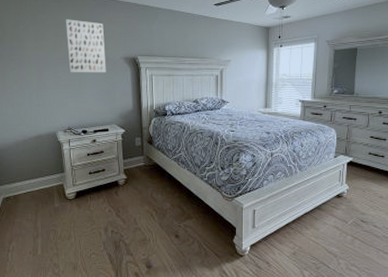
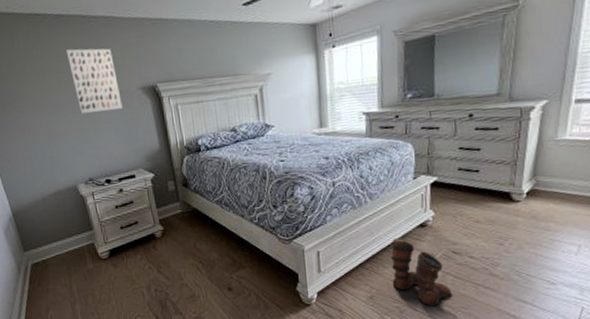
boots: none [312,205,358,266] -> present [390,238,452,307]

